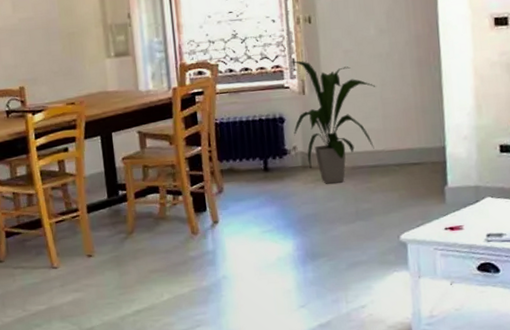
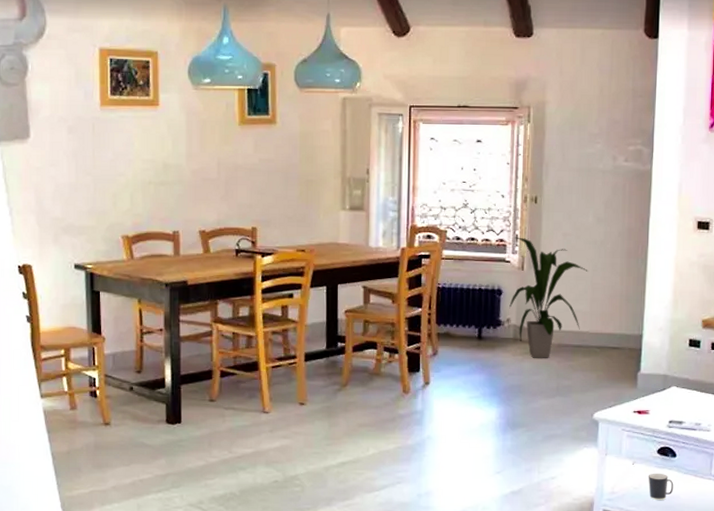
mug: none [469,291,501,321] -> present [648,473,674,501]

